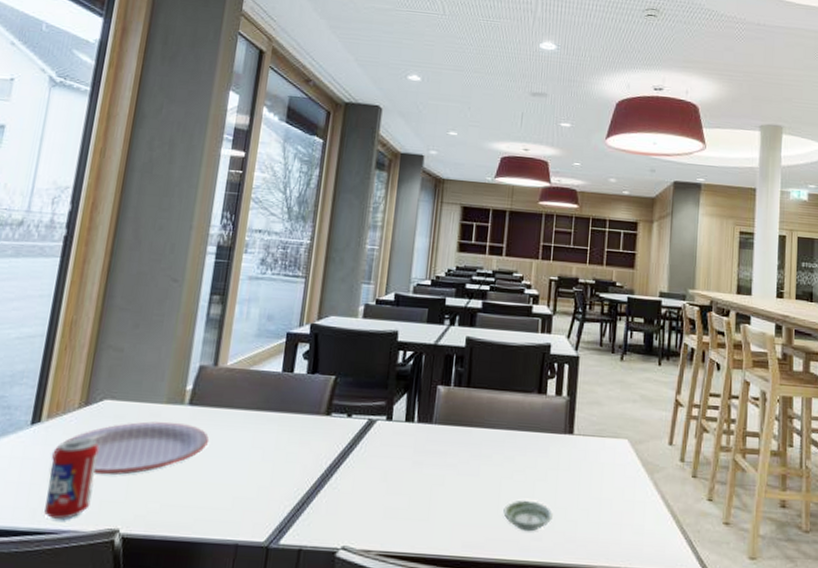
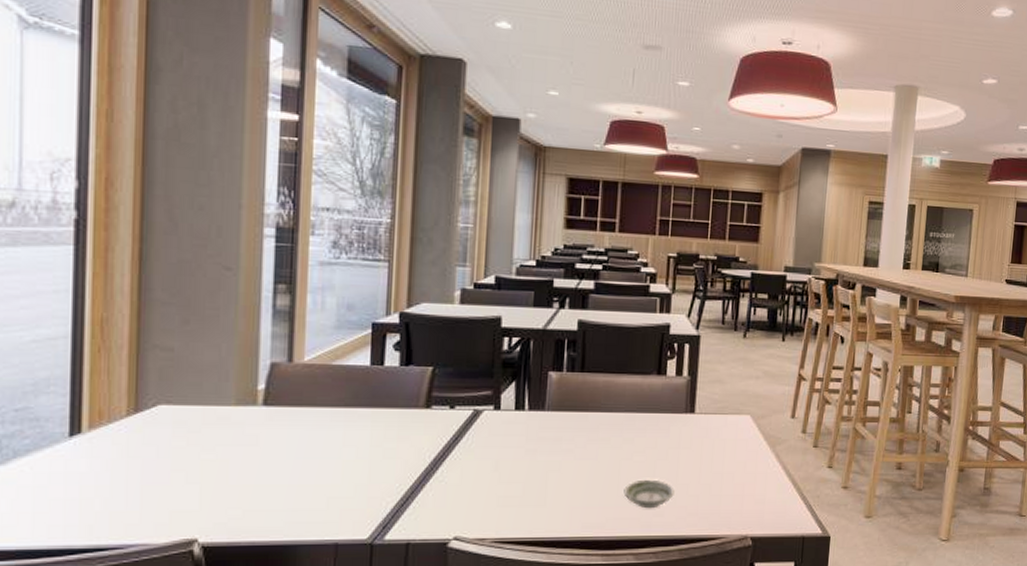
beverage can: present [44,438,99,519] -> none [103,447,160,533]
plate: present [51,421,210,475] -> none [101,424,293,485]

